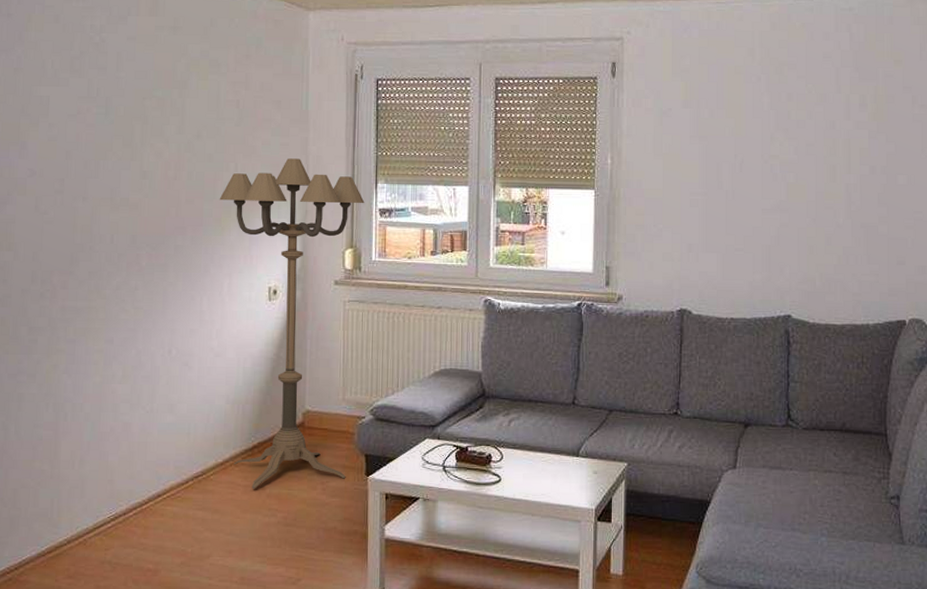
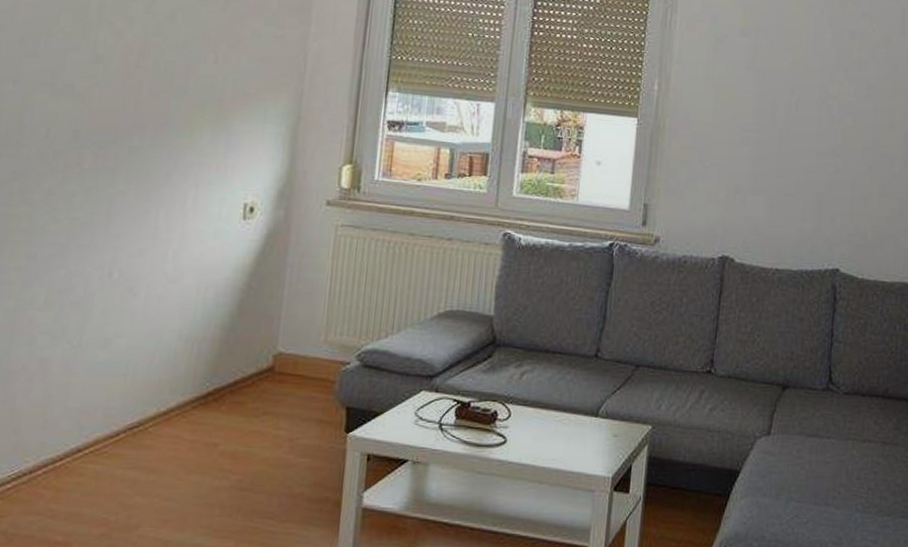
floor lamp: present [219,158,365,489] -> none [180,53,371,445]

